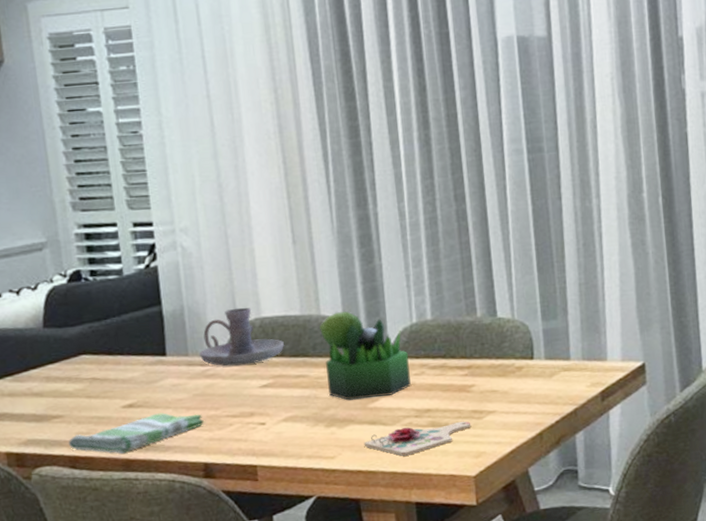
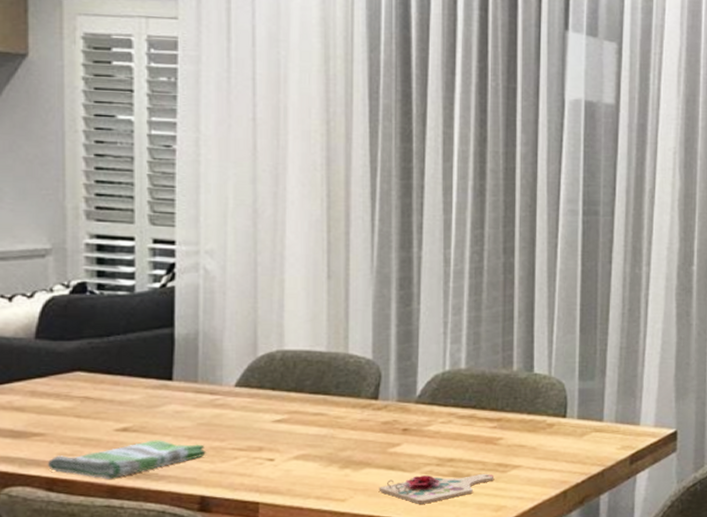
candle holder: present [198,307,284,366] -> none [209,338,305,397]
plant: present [318,310,411,401] -> none [344,351,436,443]

